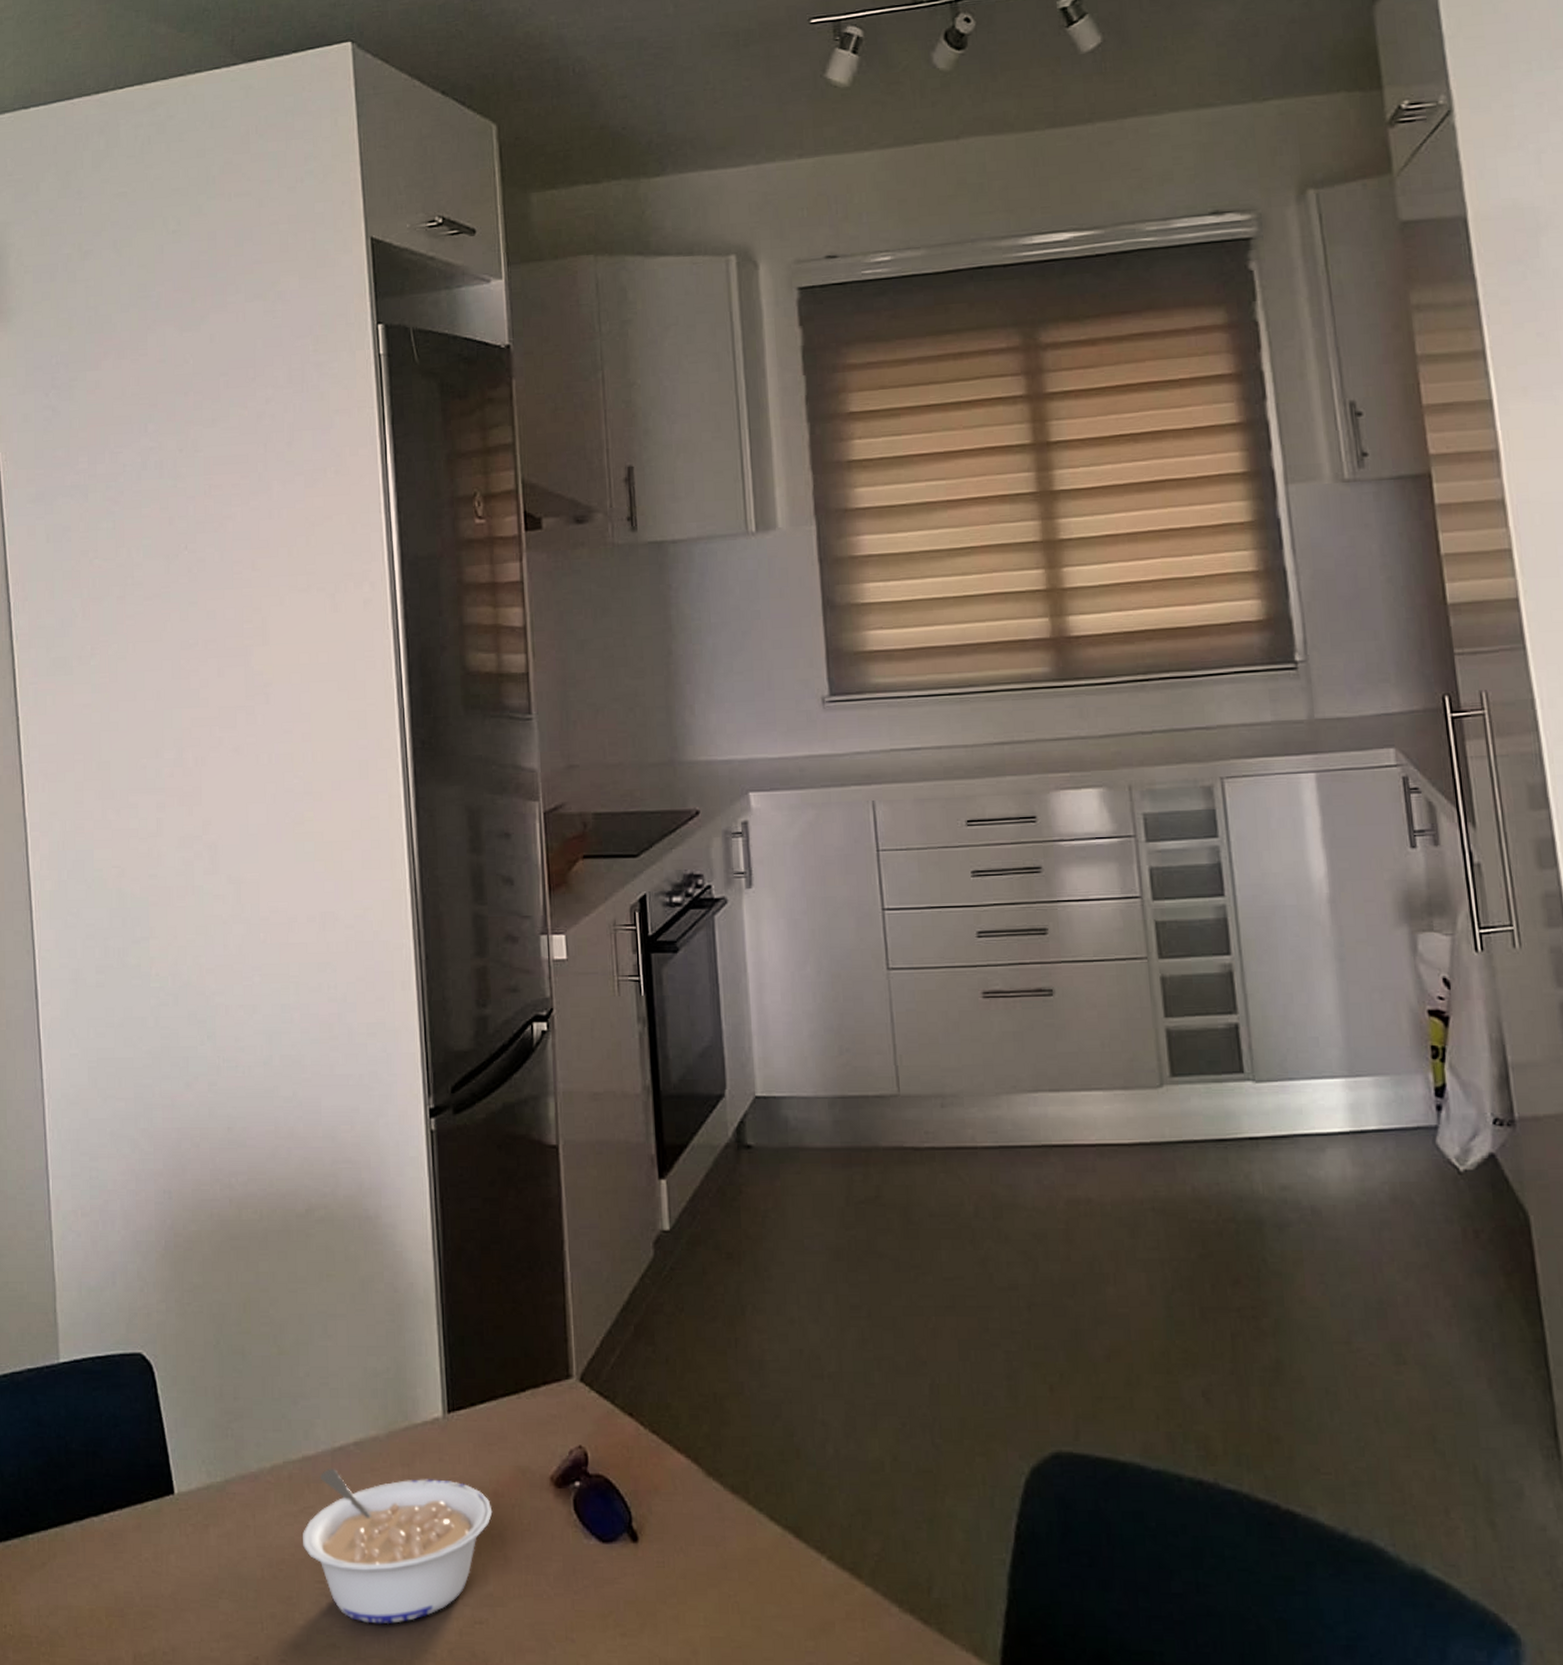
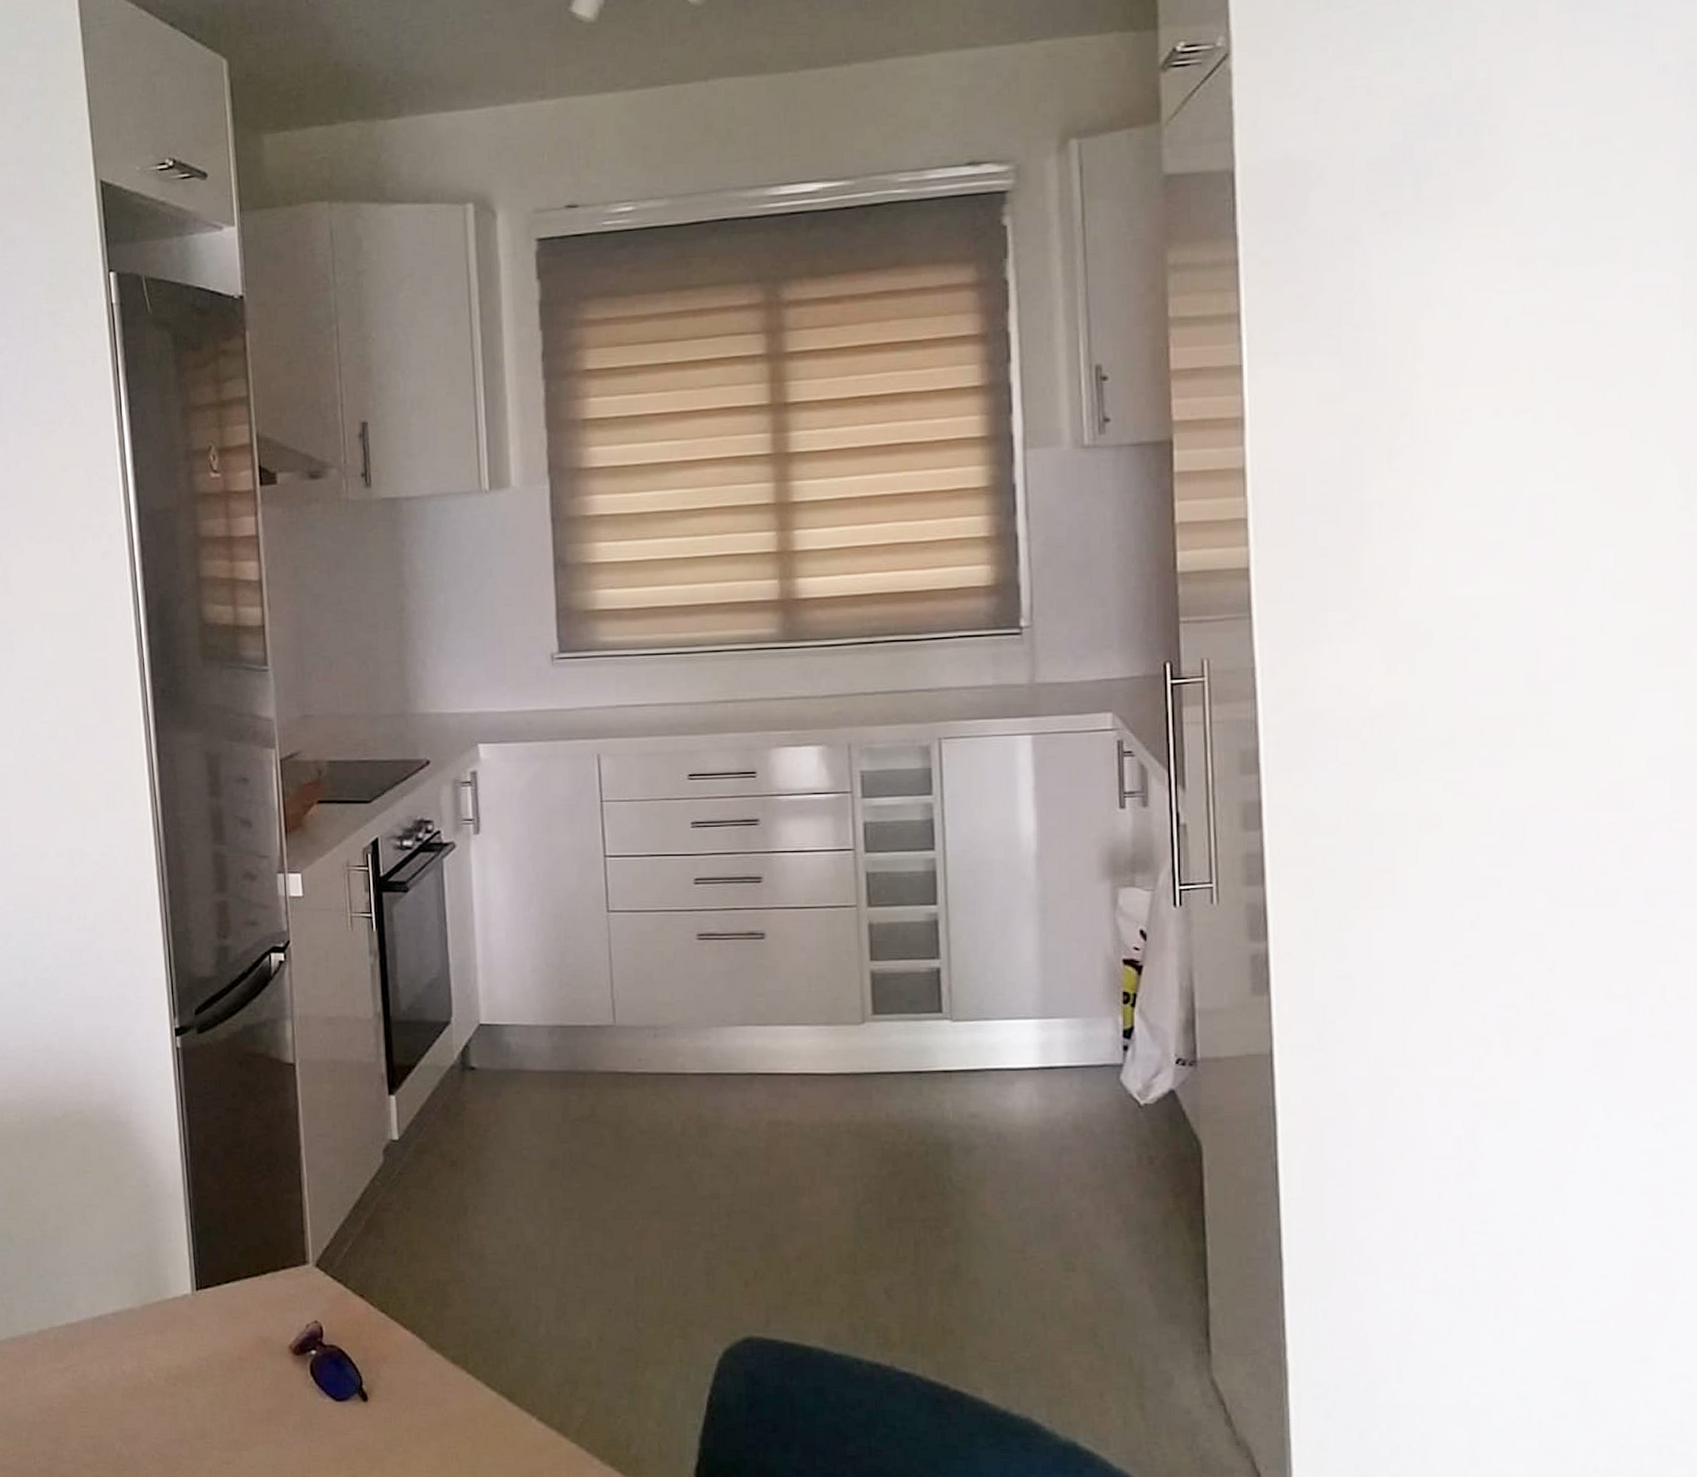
legume: present [303,1468,493,1625] -> none [68,1333,238,1462]

